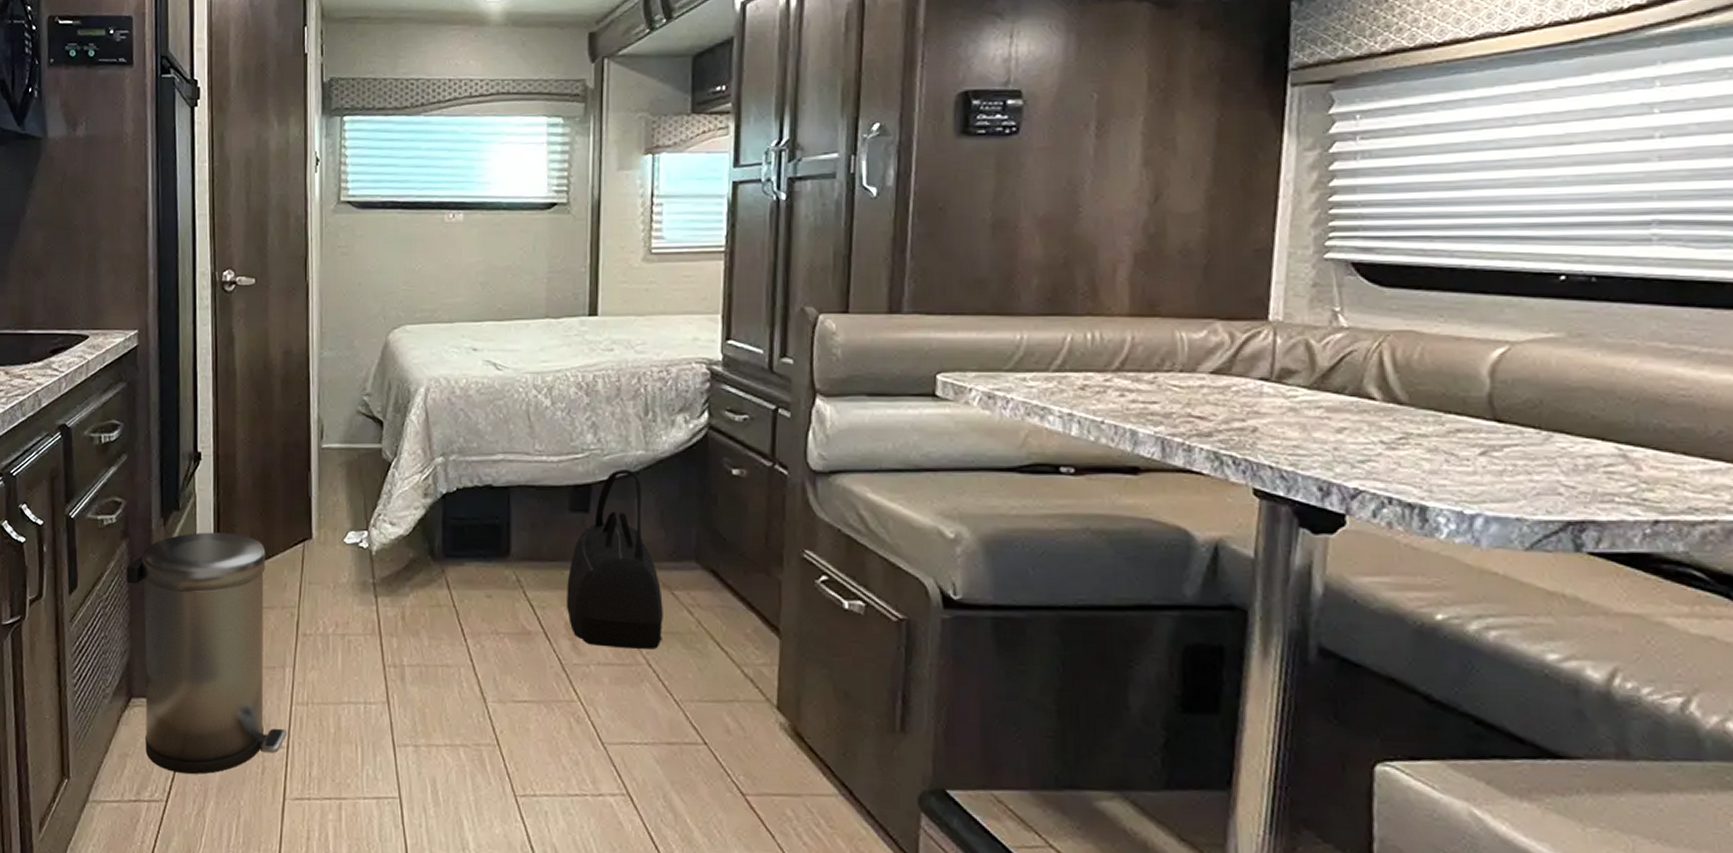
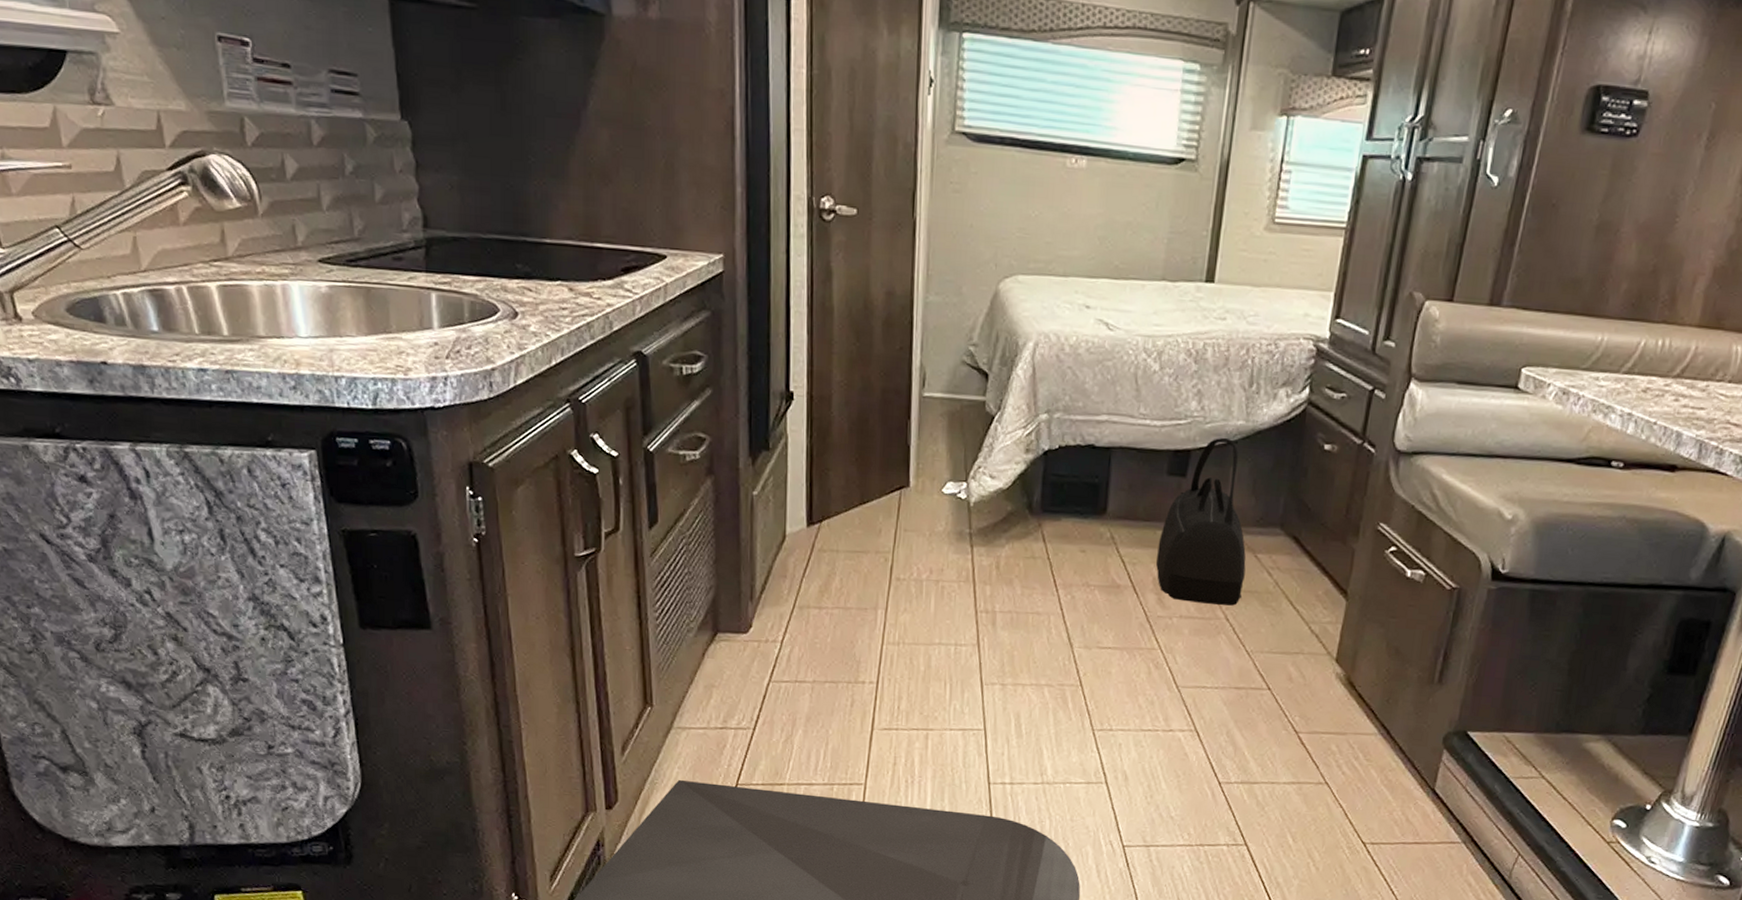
pedal bin: present [126,532,287,774] -> none [711,474,877,705]

